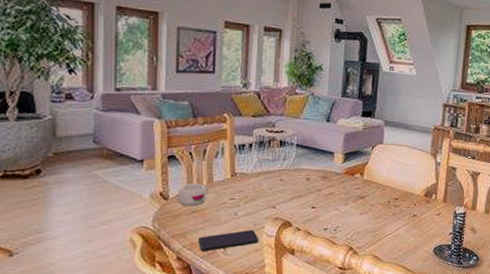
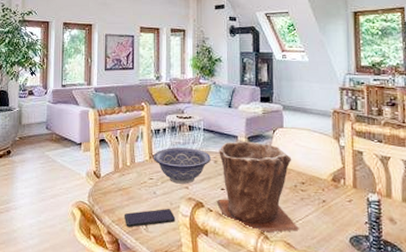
mug: present [177,184,209,206] -> none [107,164,132,184]
decorative bowl: none [235,164,304,203] -> present [152,147,212,184]
plant pot: none [306,156,388,248] -> present [217,140,299,233]

